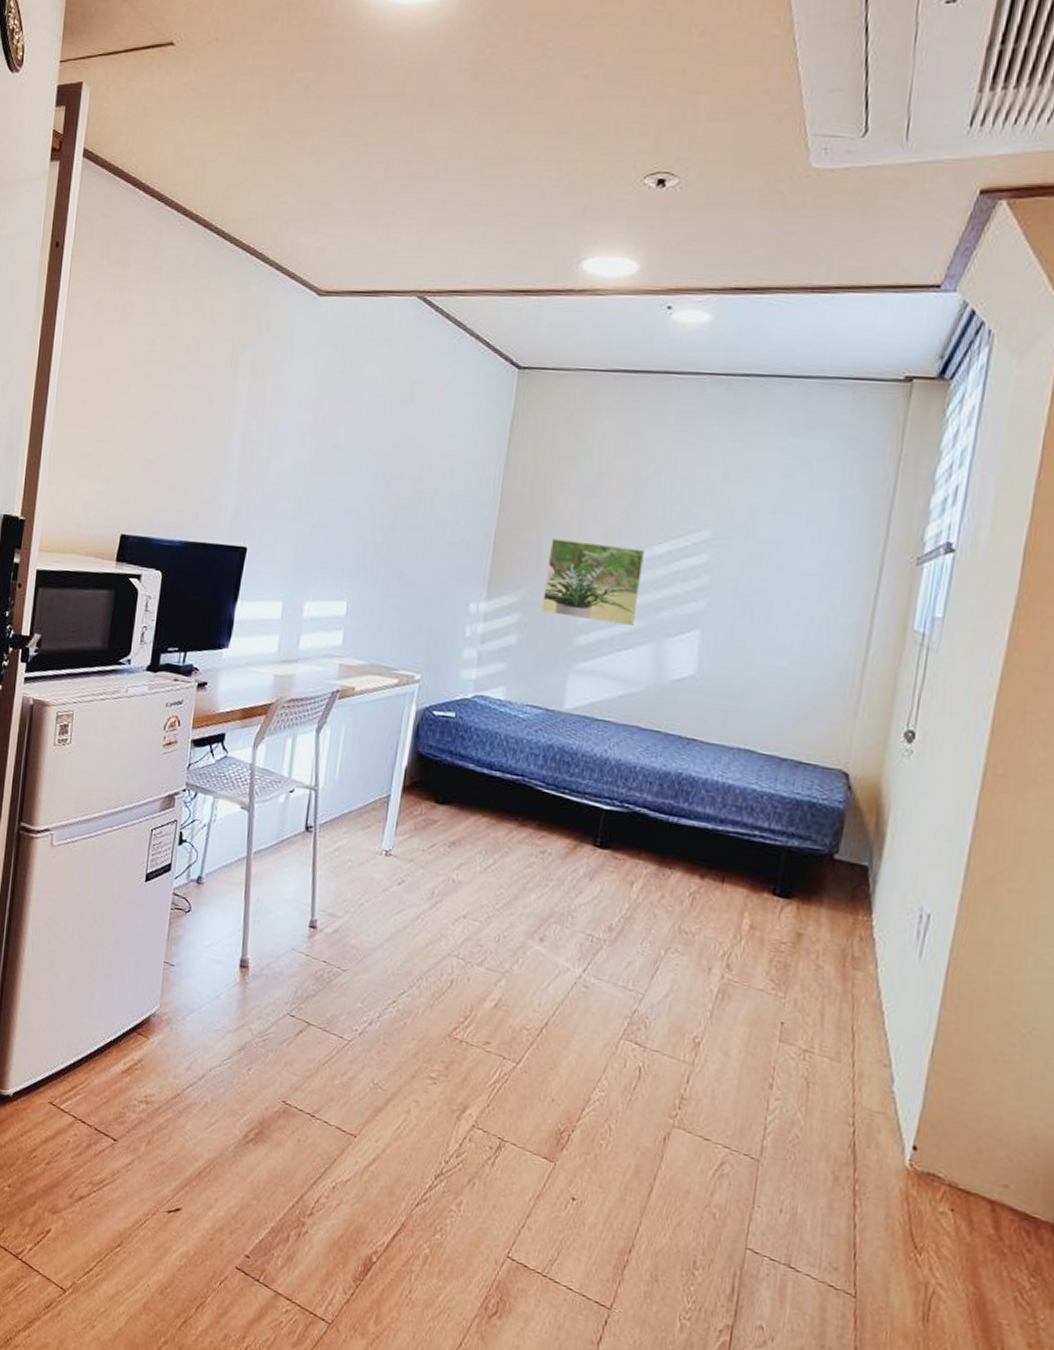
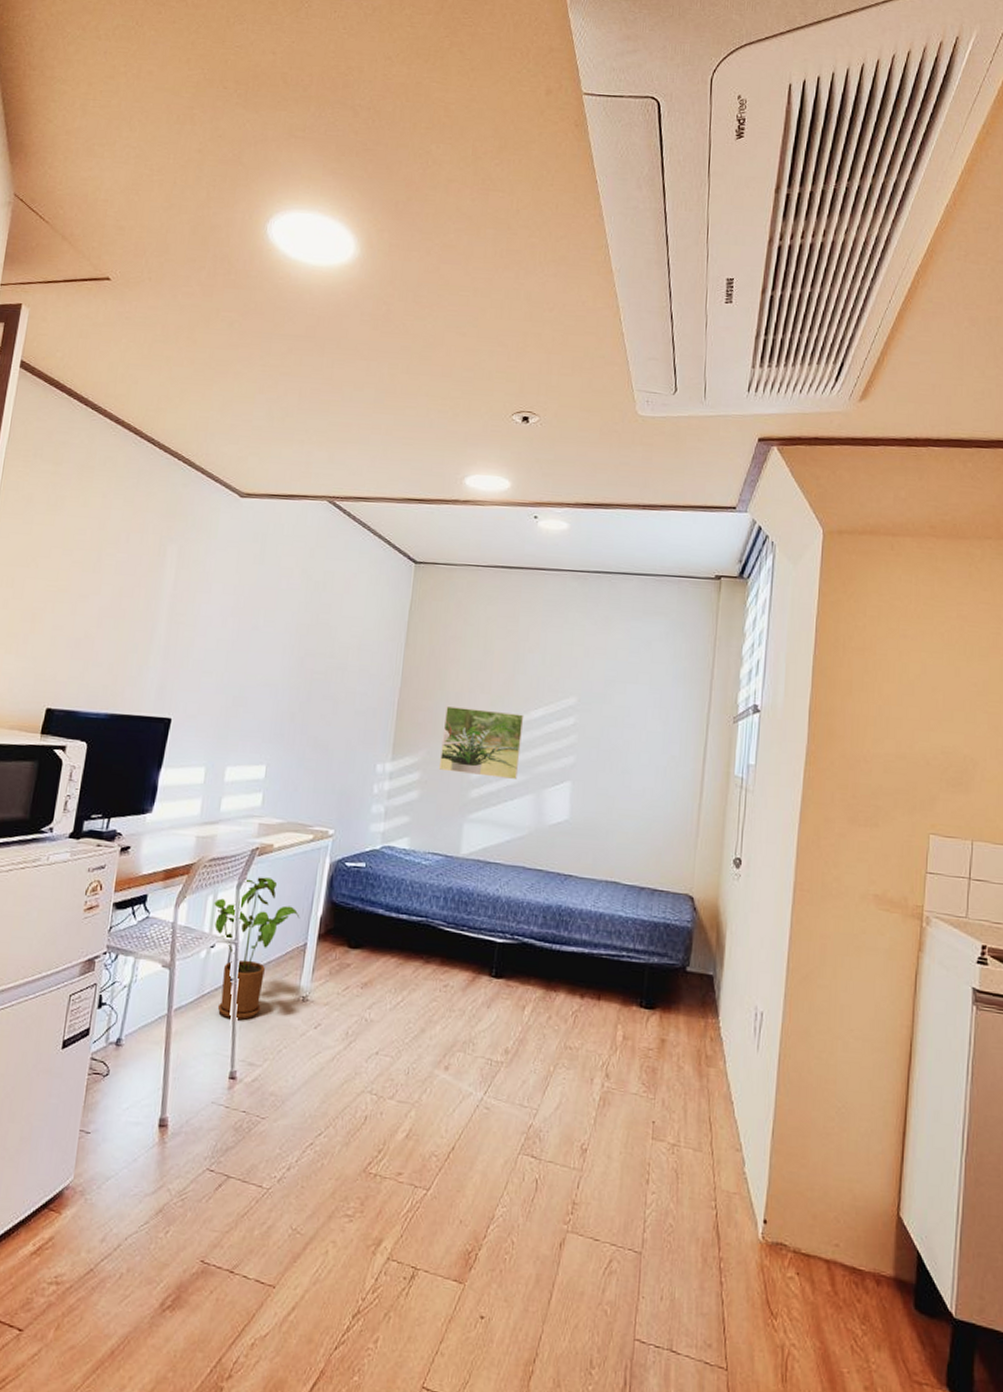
house plant: none [293,721,383,869] -> present [214,877,300,1020]

